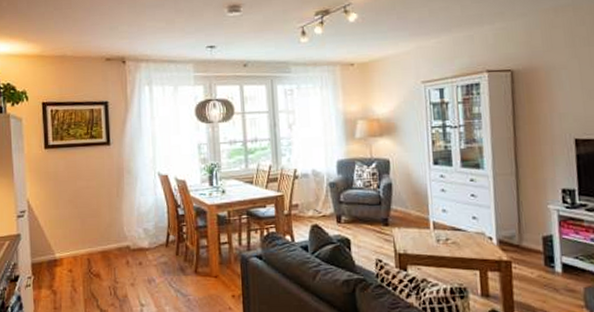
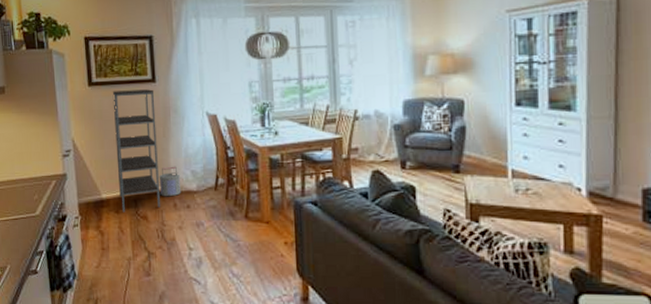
shelving unit: none [68,151,114,271] -> present [112,89,161,213]
bucket: none [112,224,134,255] -> present [159,166,182,197]

